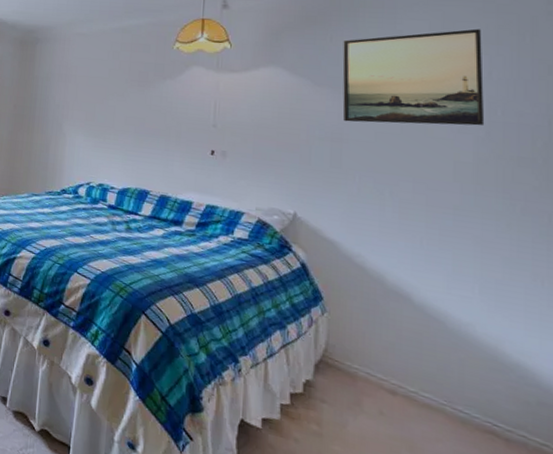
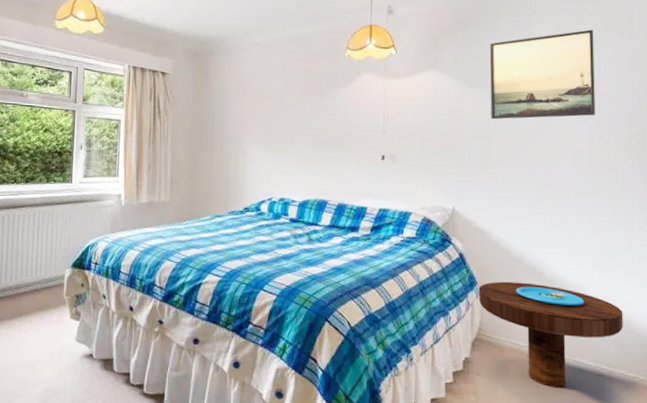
side table: none [324,299,526,438] -> present [478,281,623,388]

